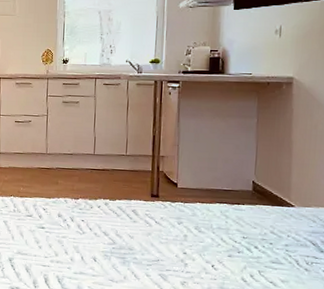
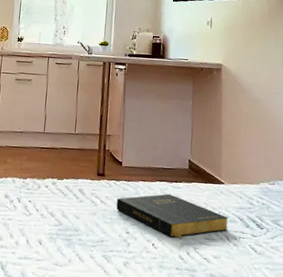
book: none [172,216,299,261] -> present [116,194,229,238]

